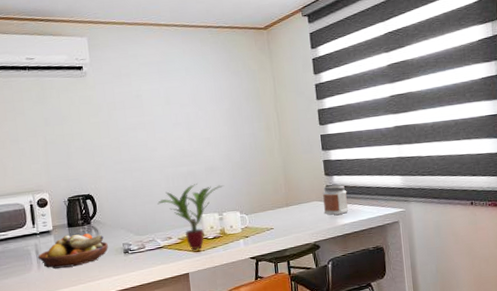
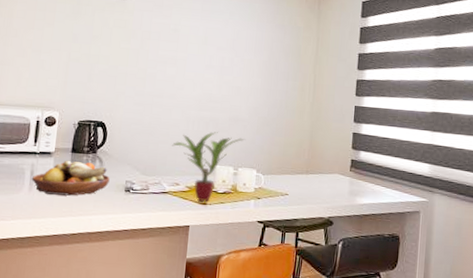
jar: present [322,184,349,215] -> none [344,160,372,193]

